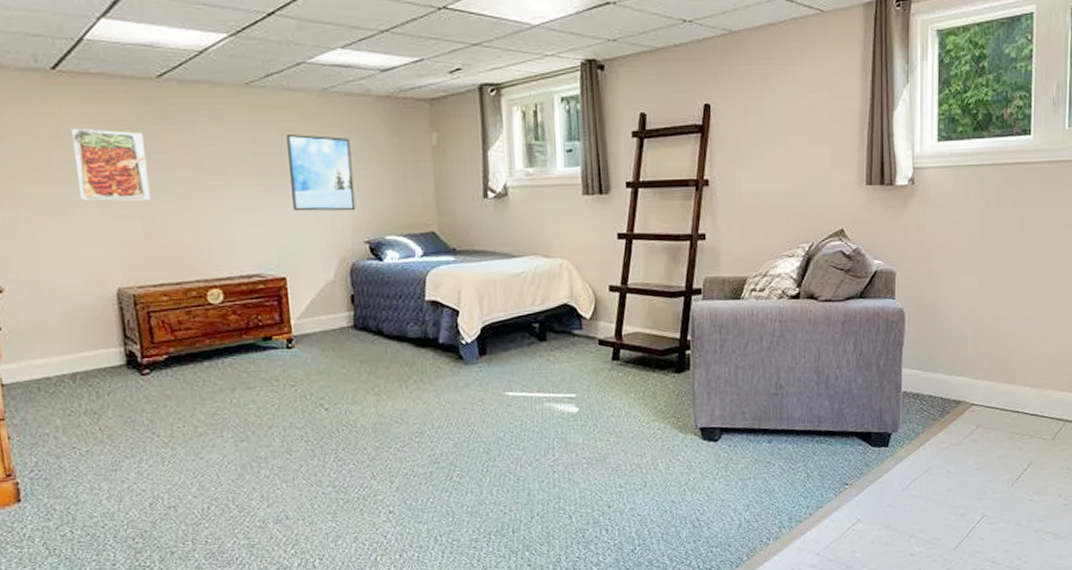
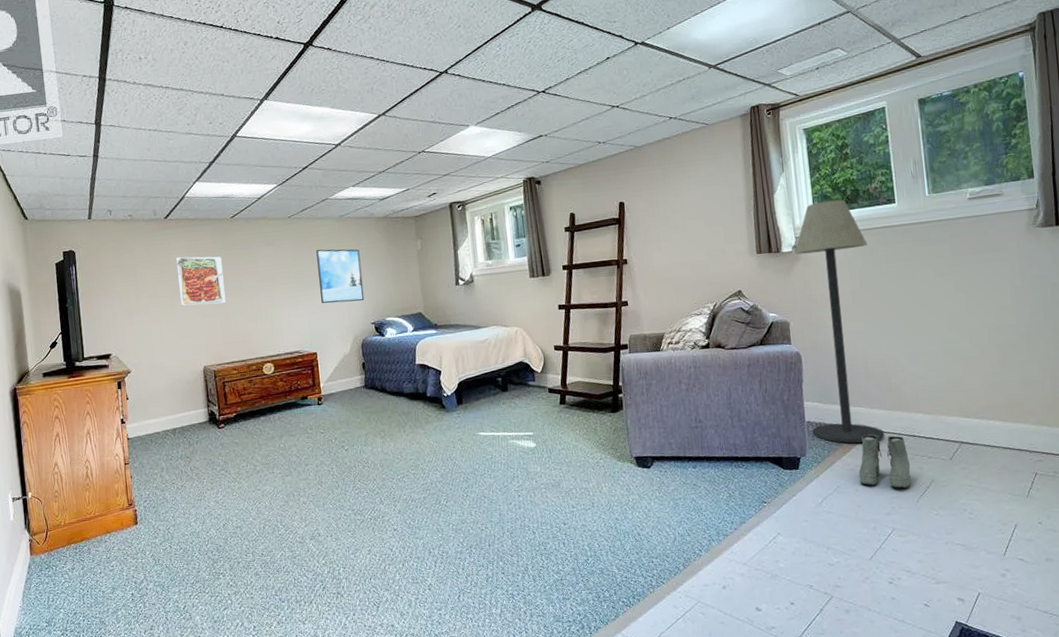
floor lamp: none [908,124,994,419] -> present [794,199,885,443]
boots: none [953,409,1010,471] -> present [858,434,912,489]

